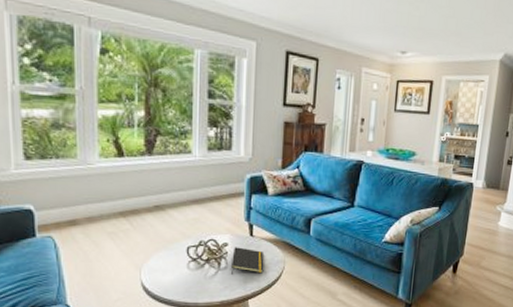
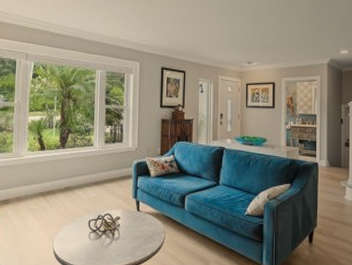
notepad: present [231,247,264,275] -> none [123,220,149,244]

